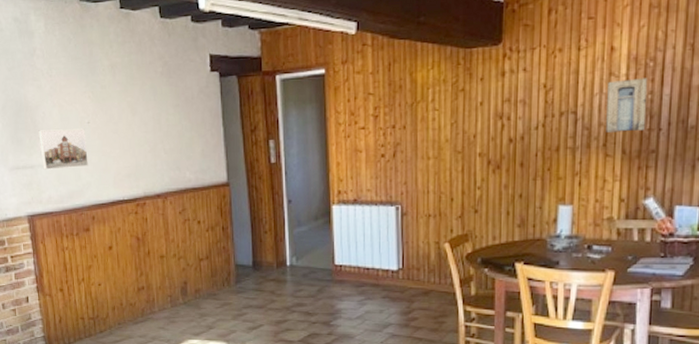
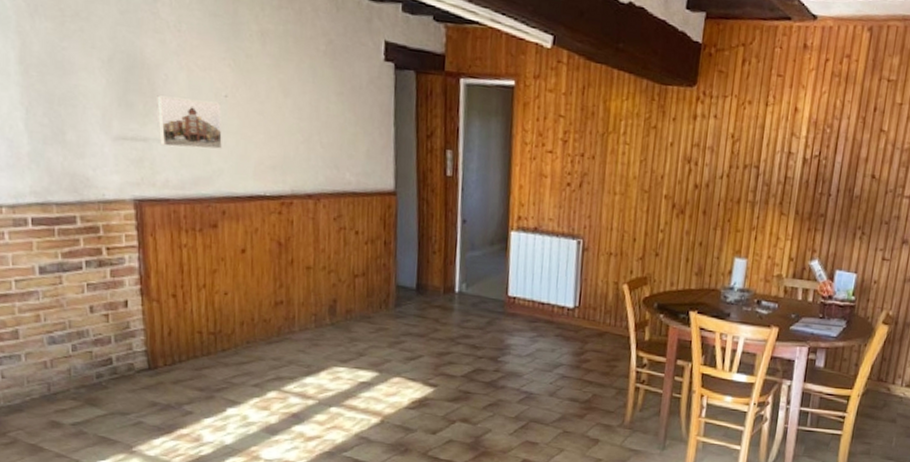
wall art: present [606,78,648,133] -> none [783,141,824,194]

